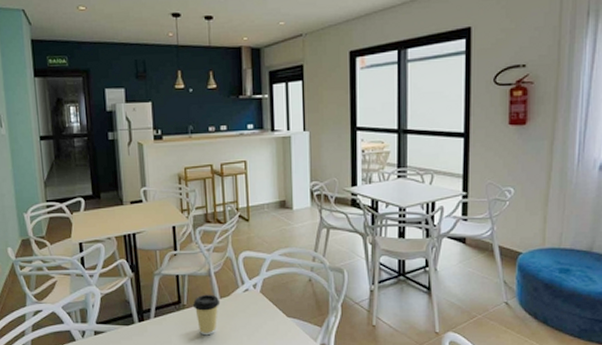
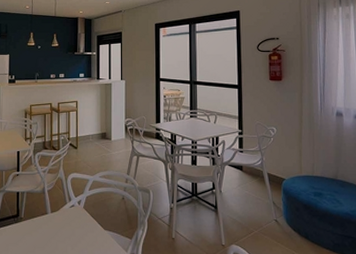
coffee cup: present [192,294,221,336] -> none [28,209,51,245]

